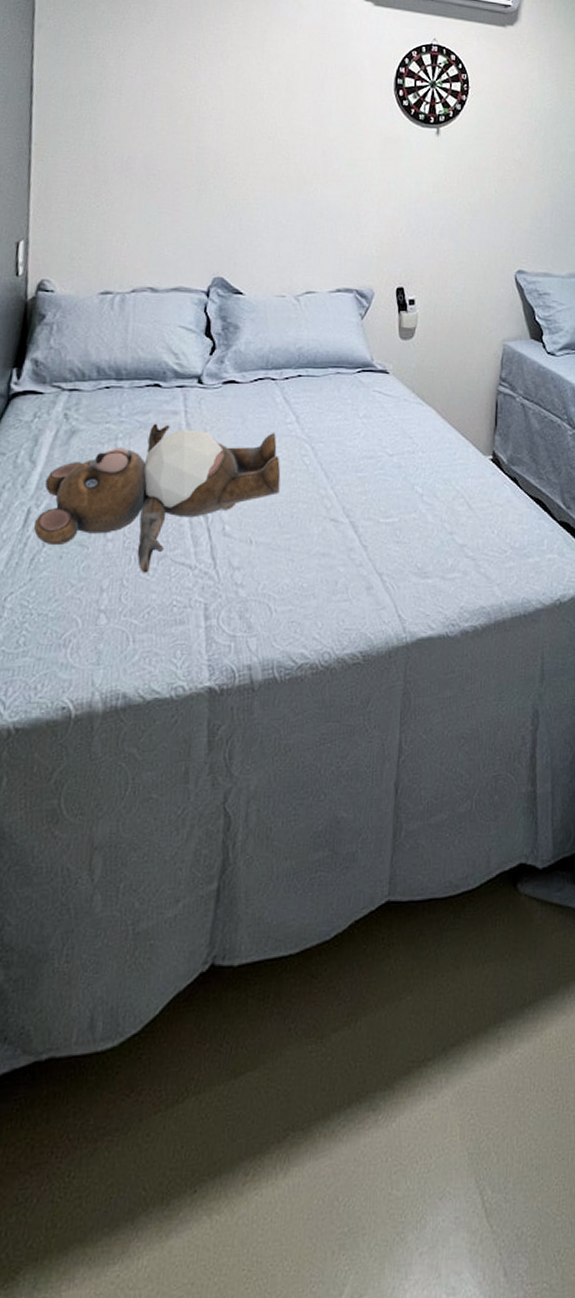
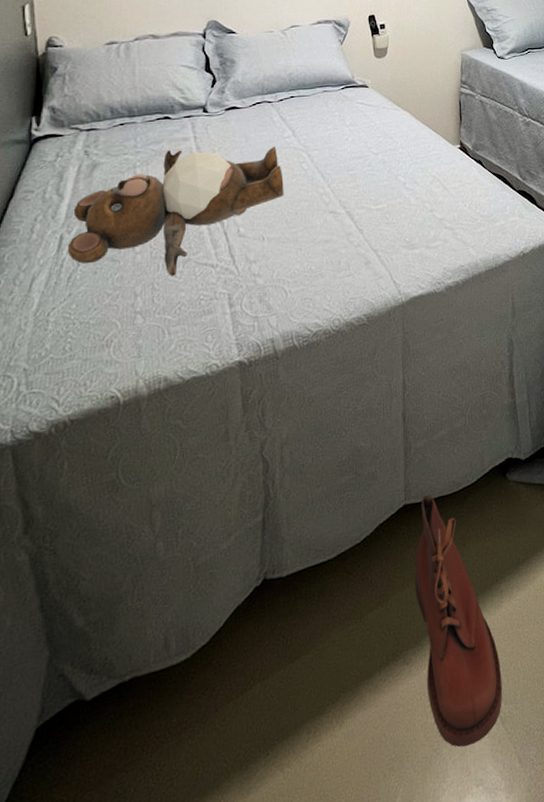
boot: none [391,894,491,1238] -> present [415,495,503,747]

